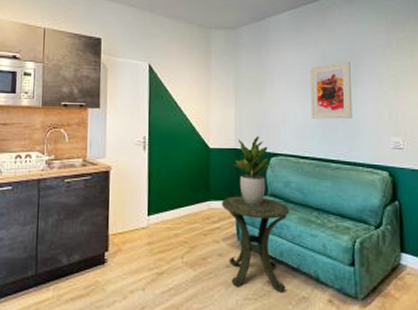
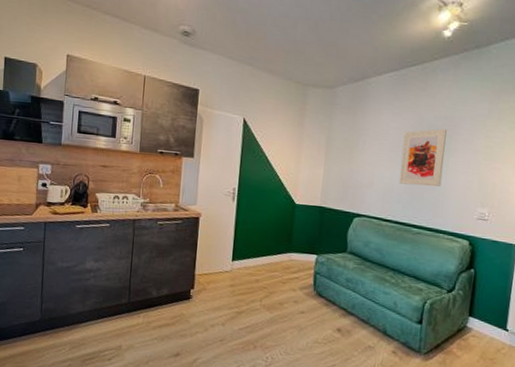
side table: present [221,195,289,292] -> none [301,250,366,340]
potted plant: present [232,136,276,205] -> none [315,196,358,261]

